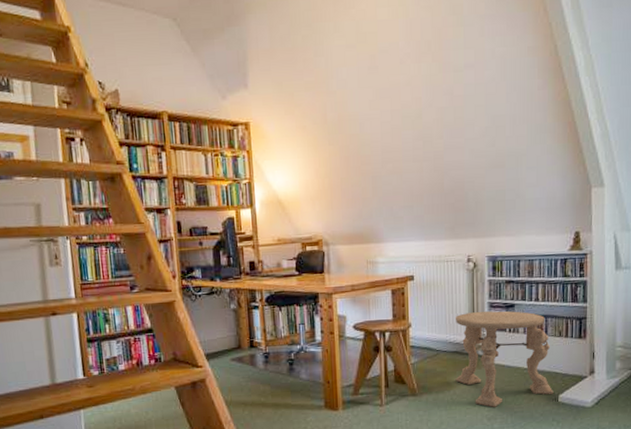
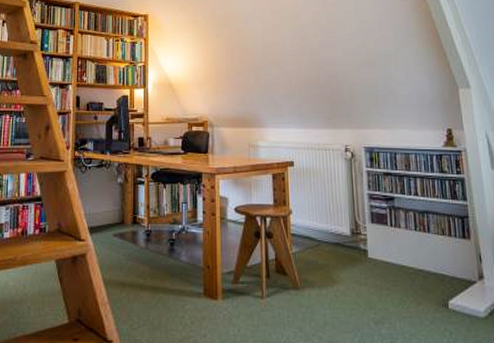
side table: present [455,311,554,407] -> none [336,203,443,309]

